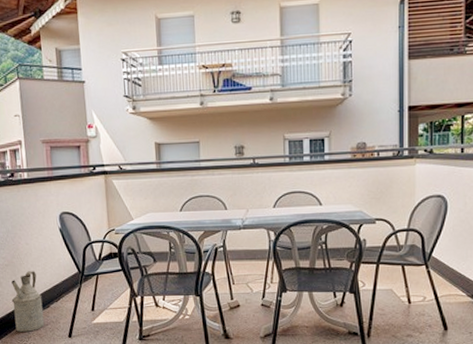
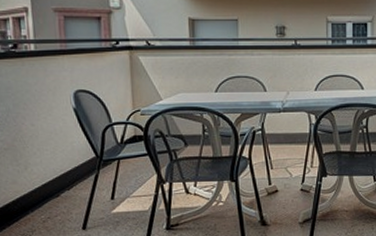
watering can: present [11,271,45,332] -> none [11,155,53,225]

